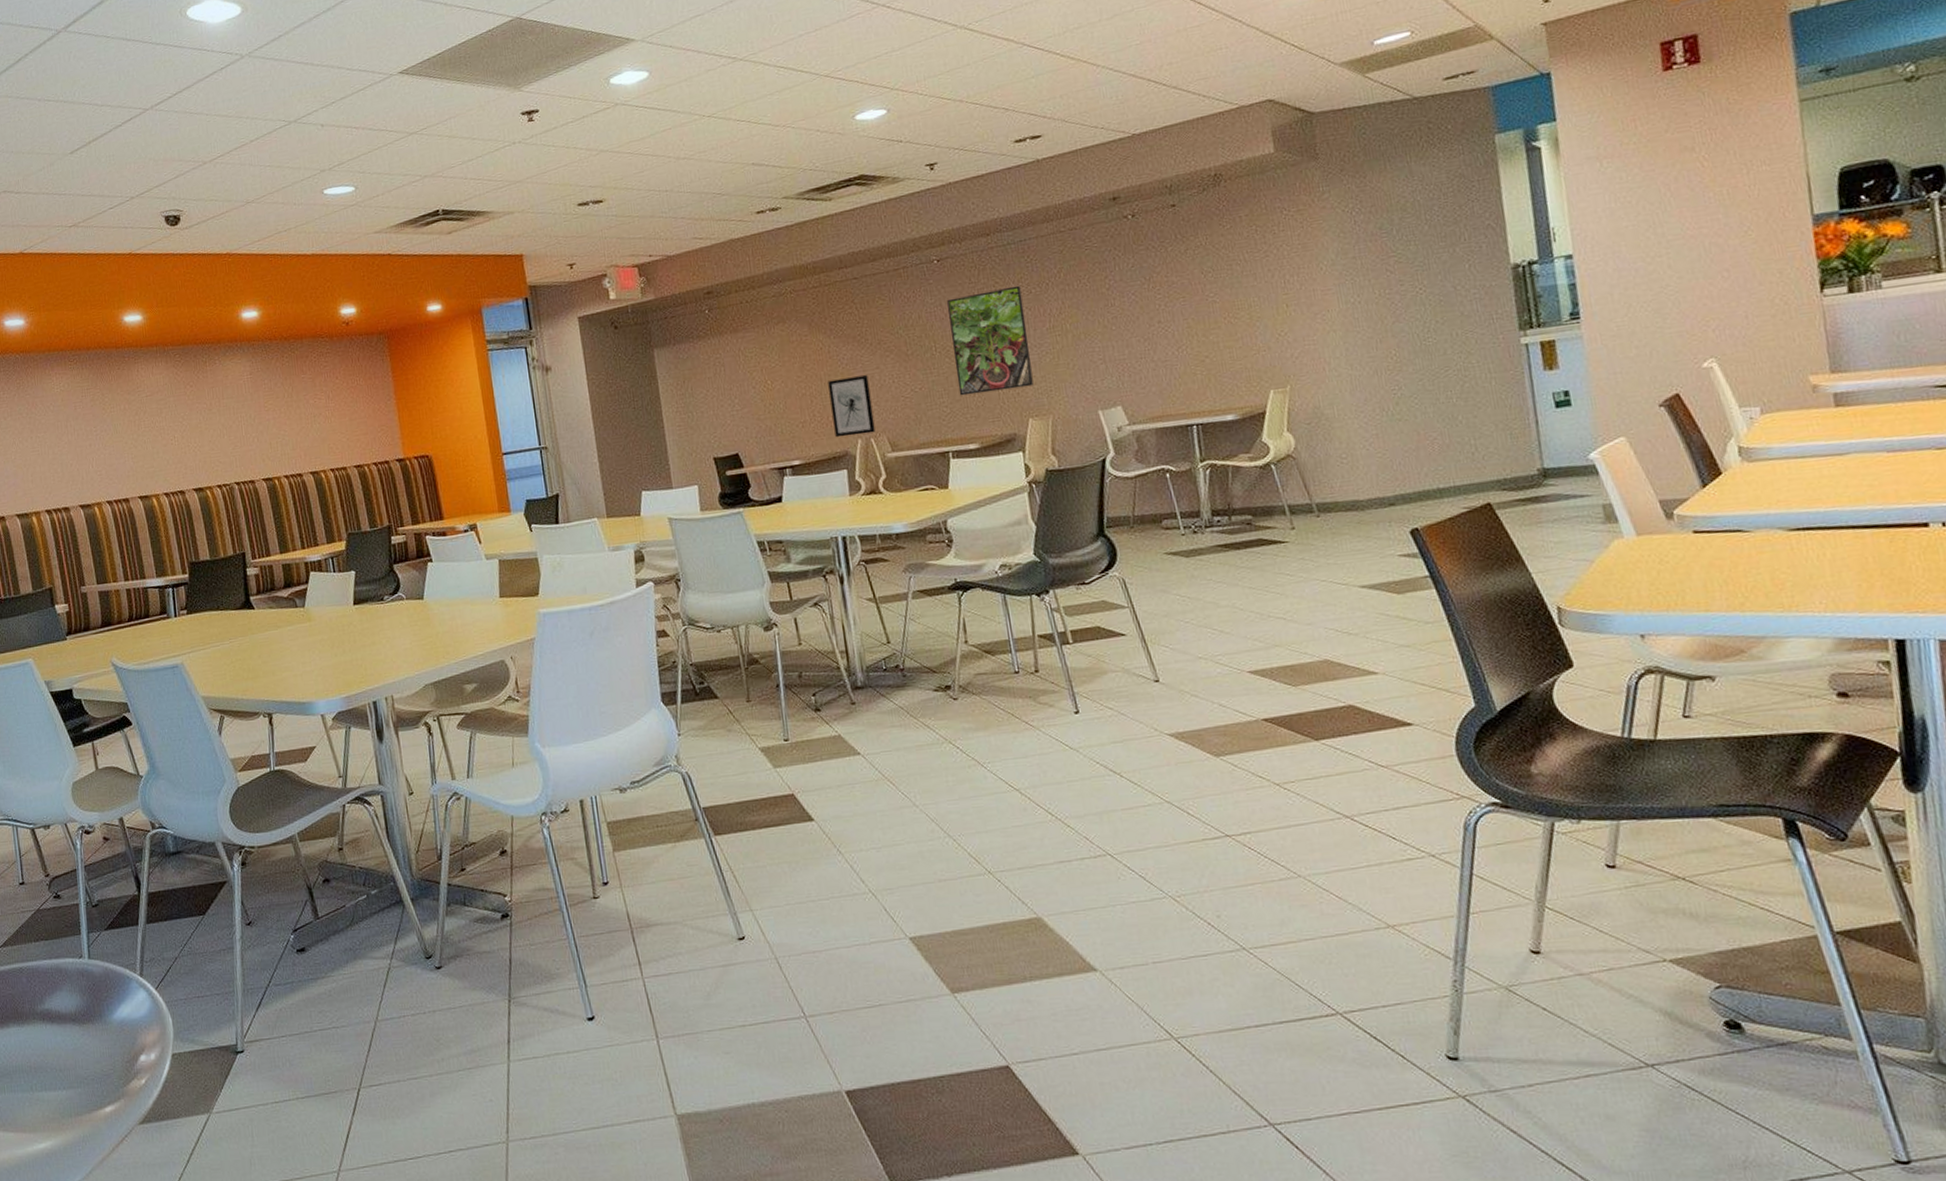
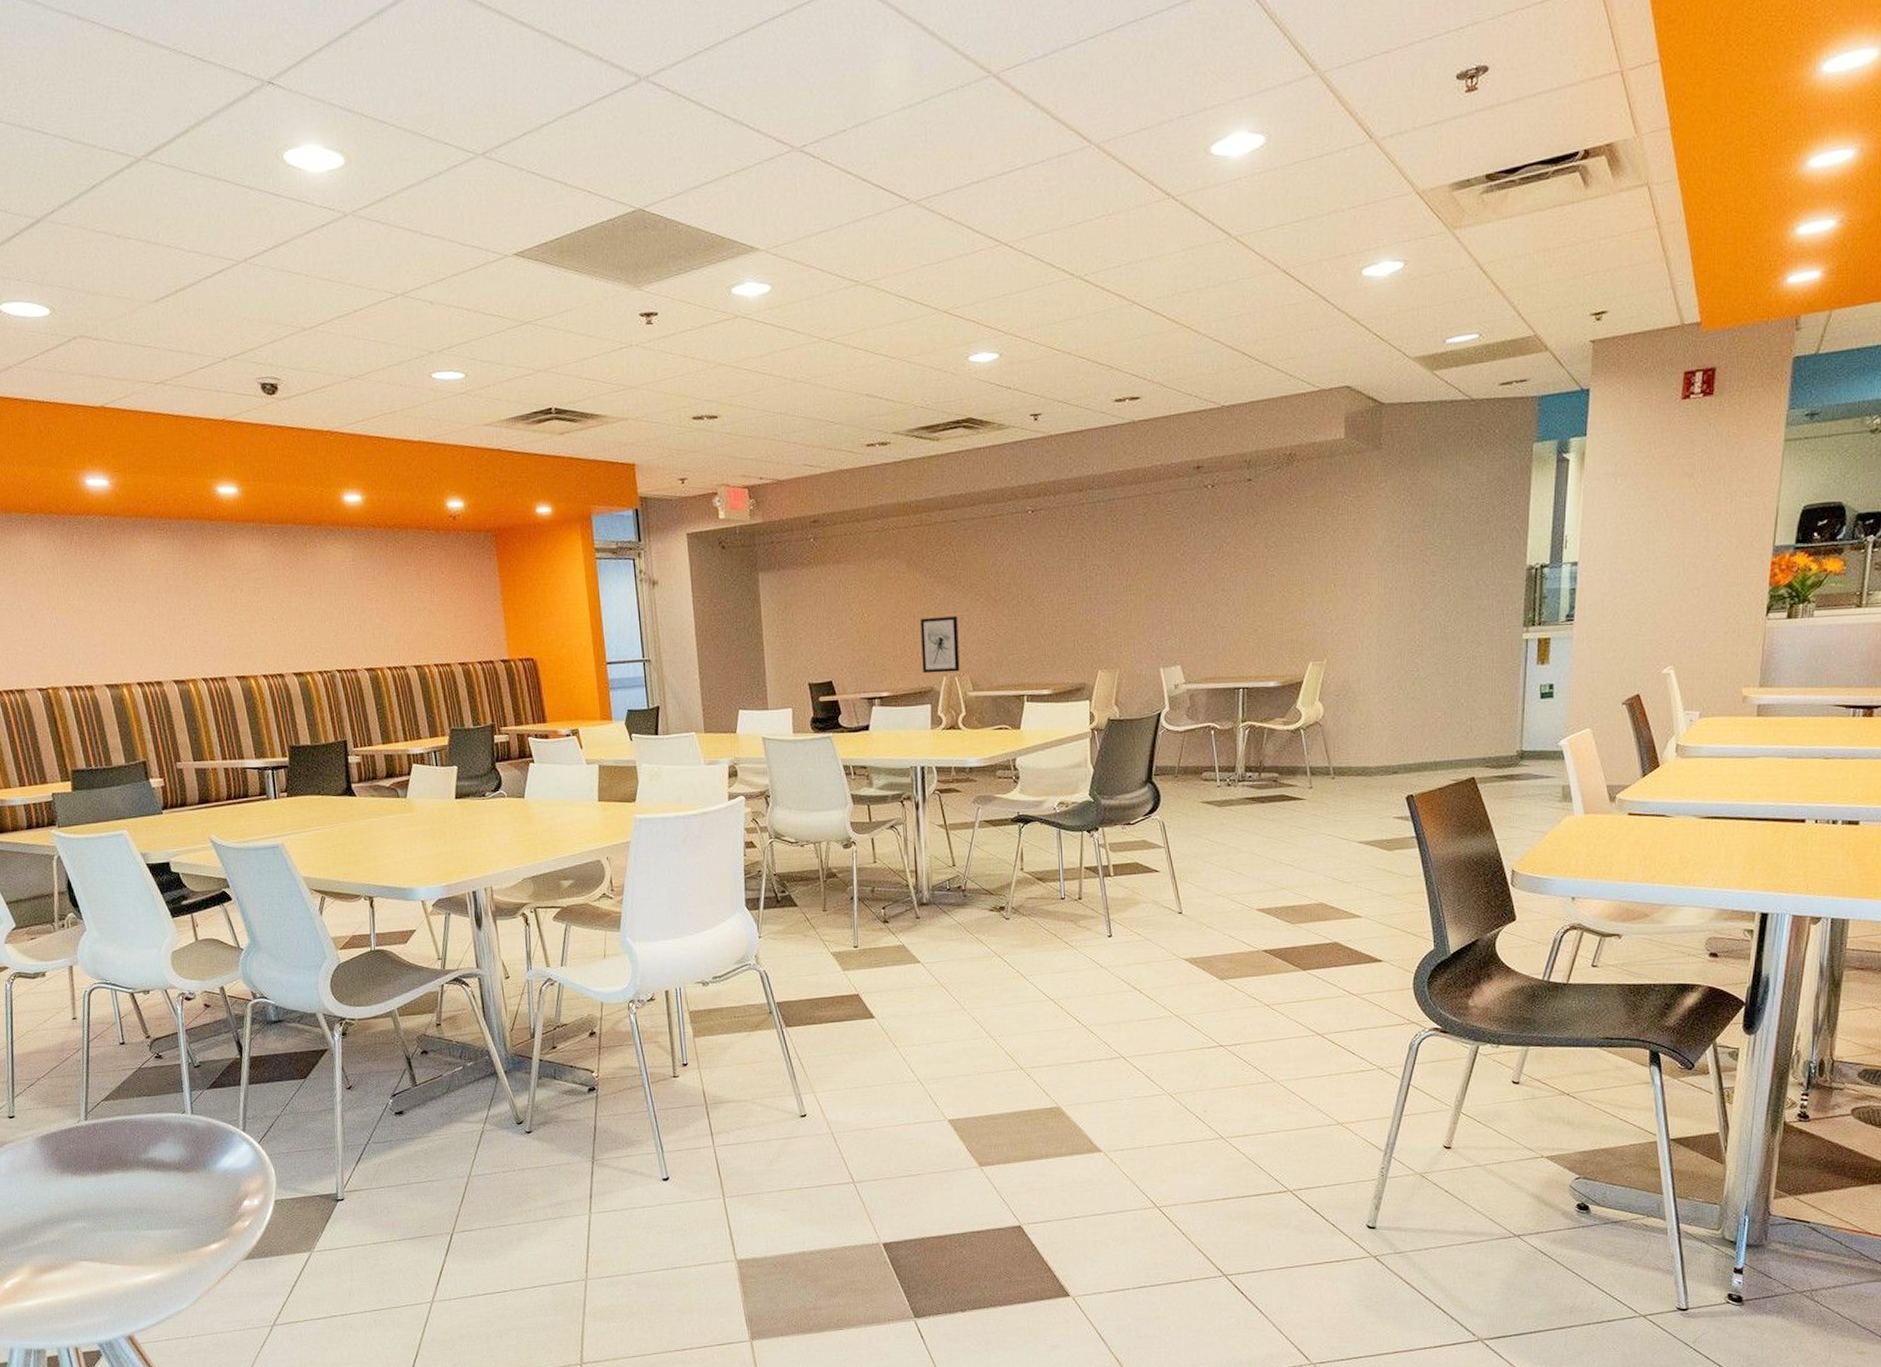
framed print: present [947,285,1034,396] -> none [1037,543,1106,644]

